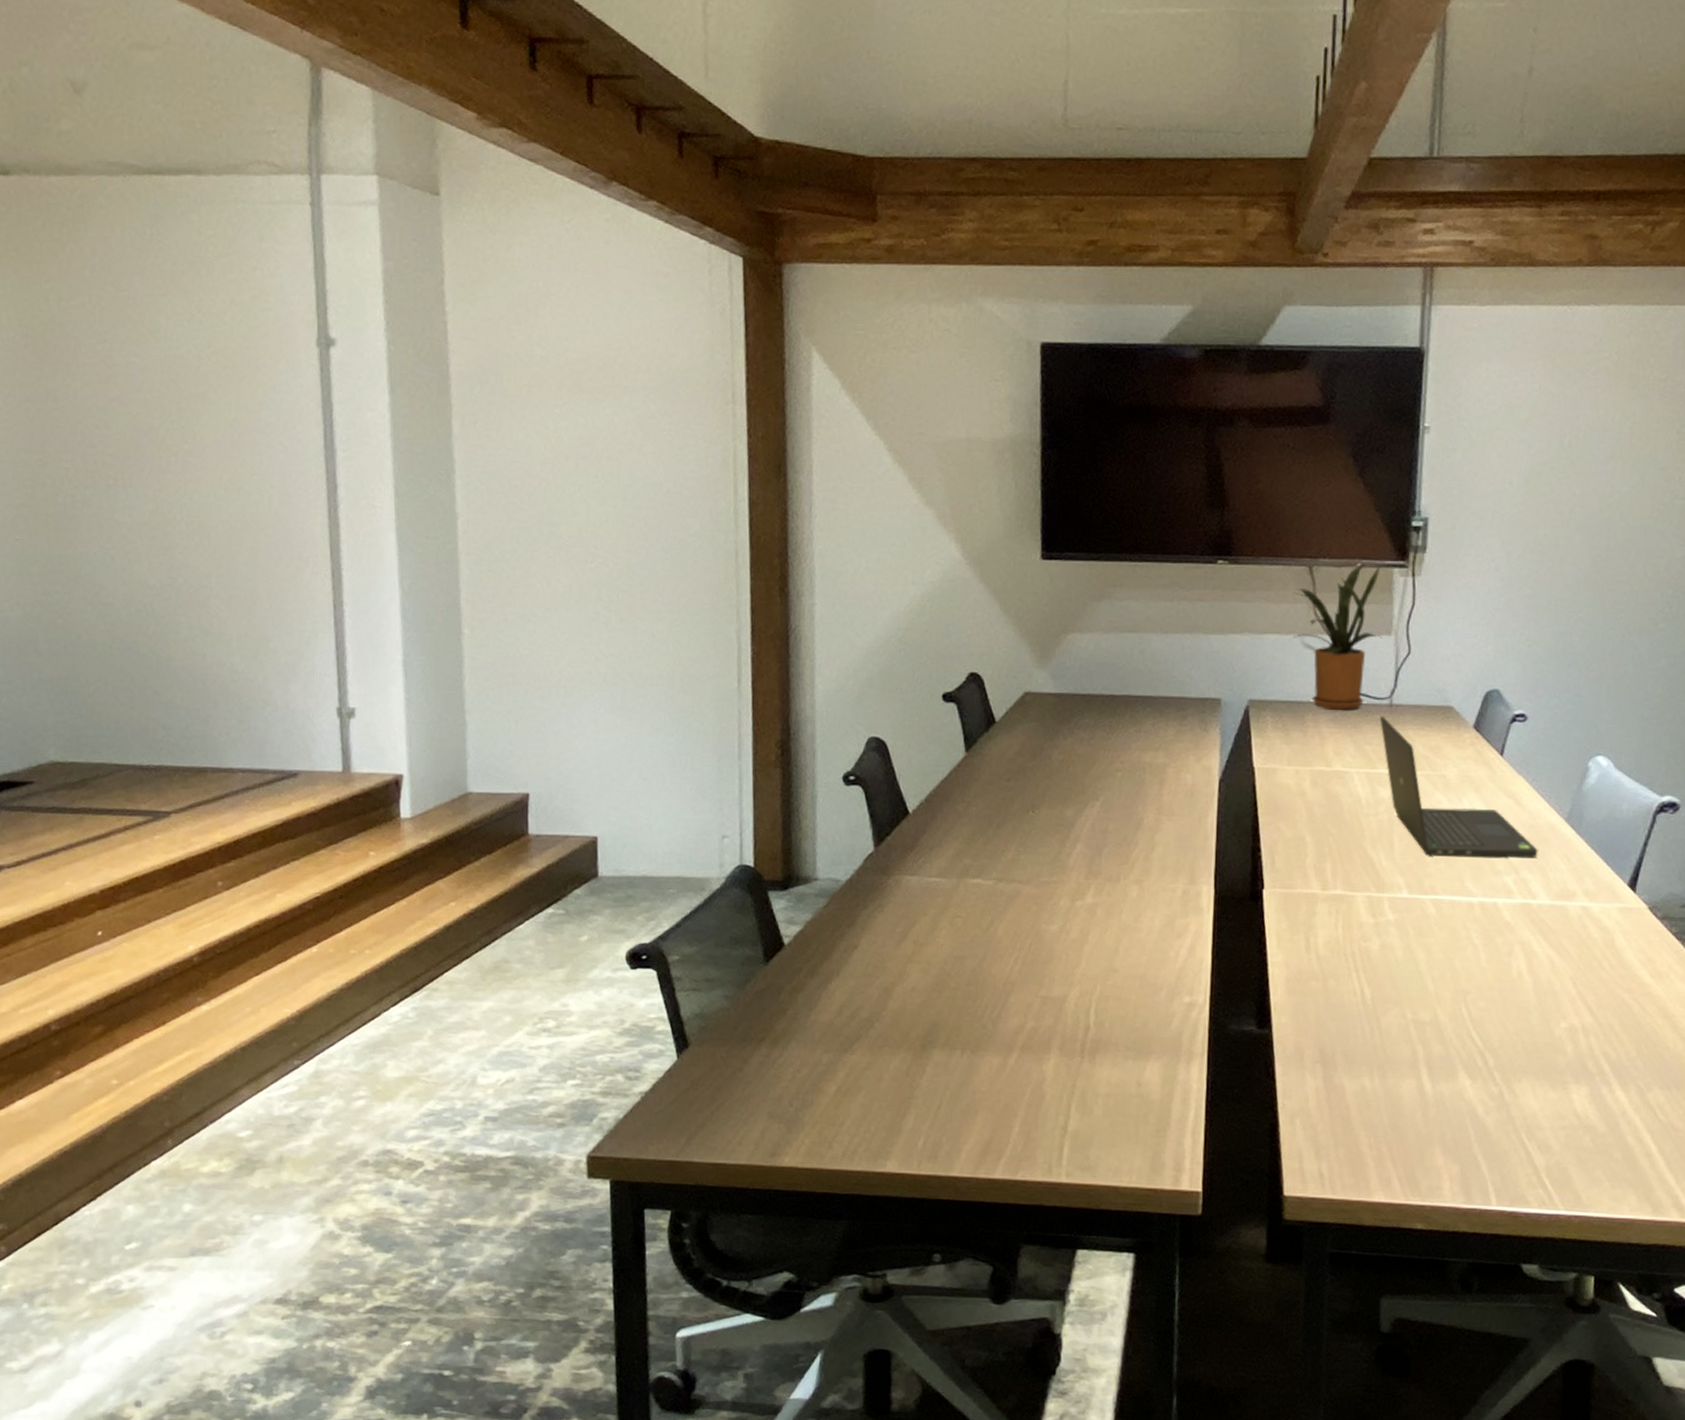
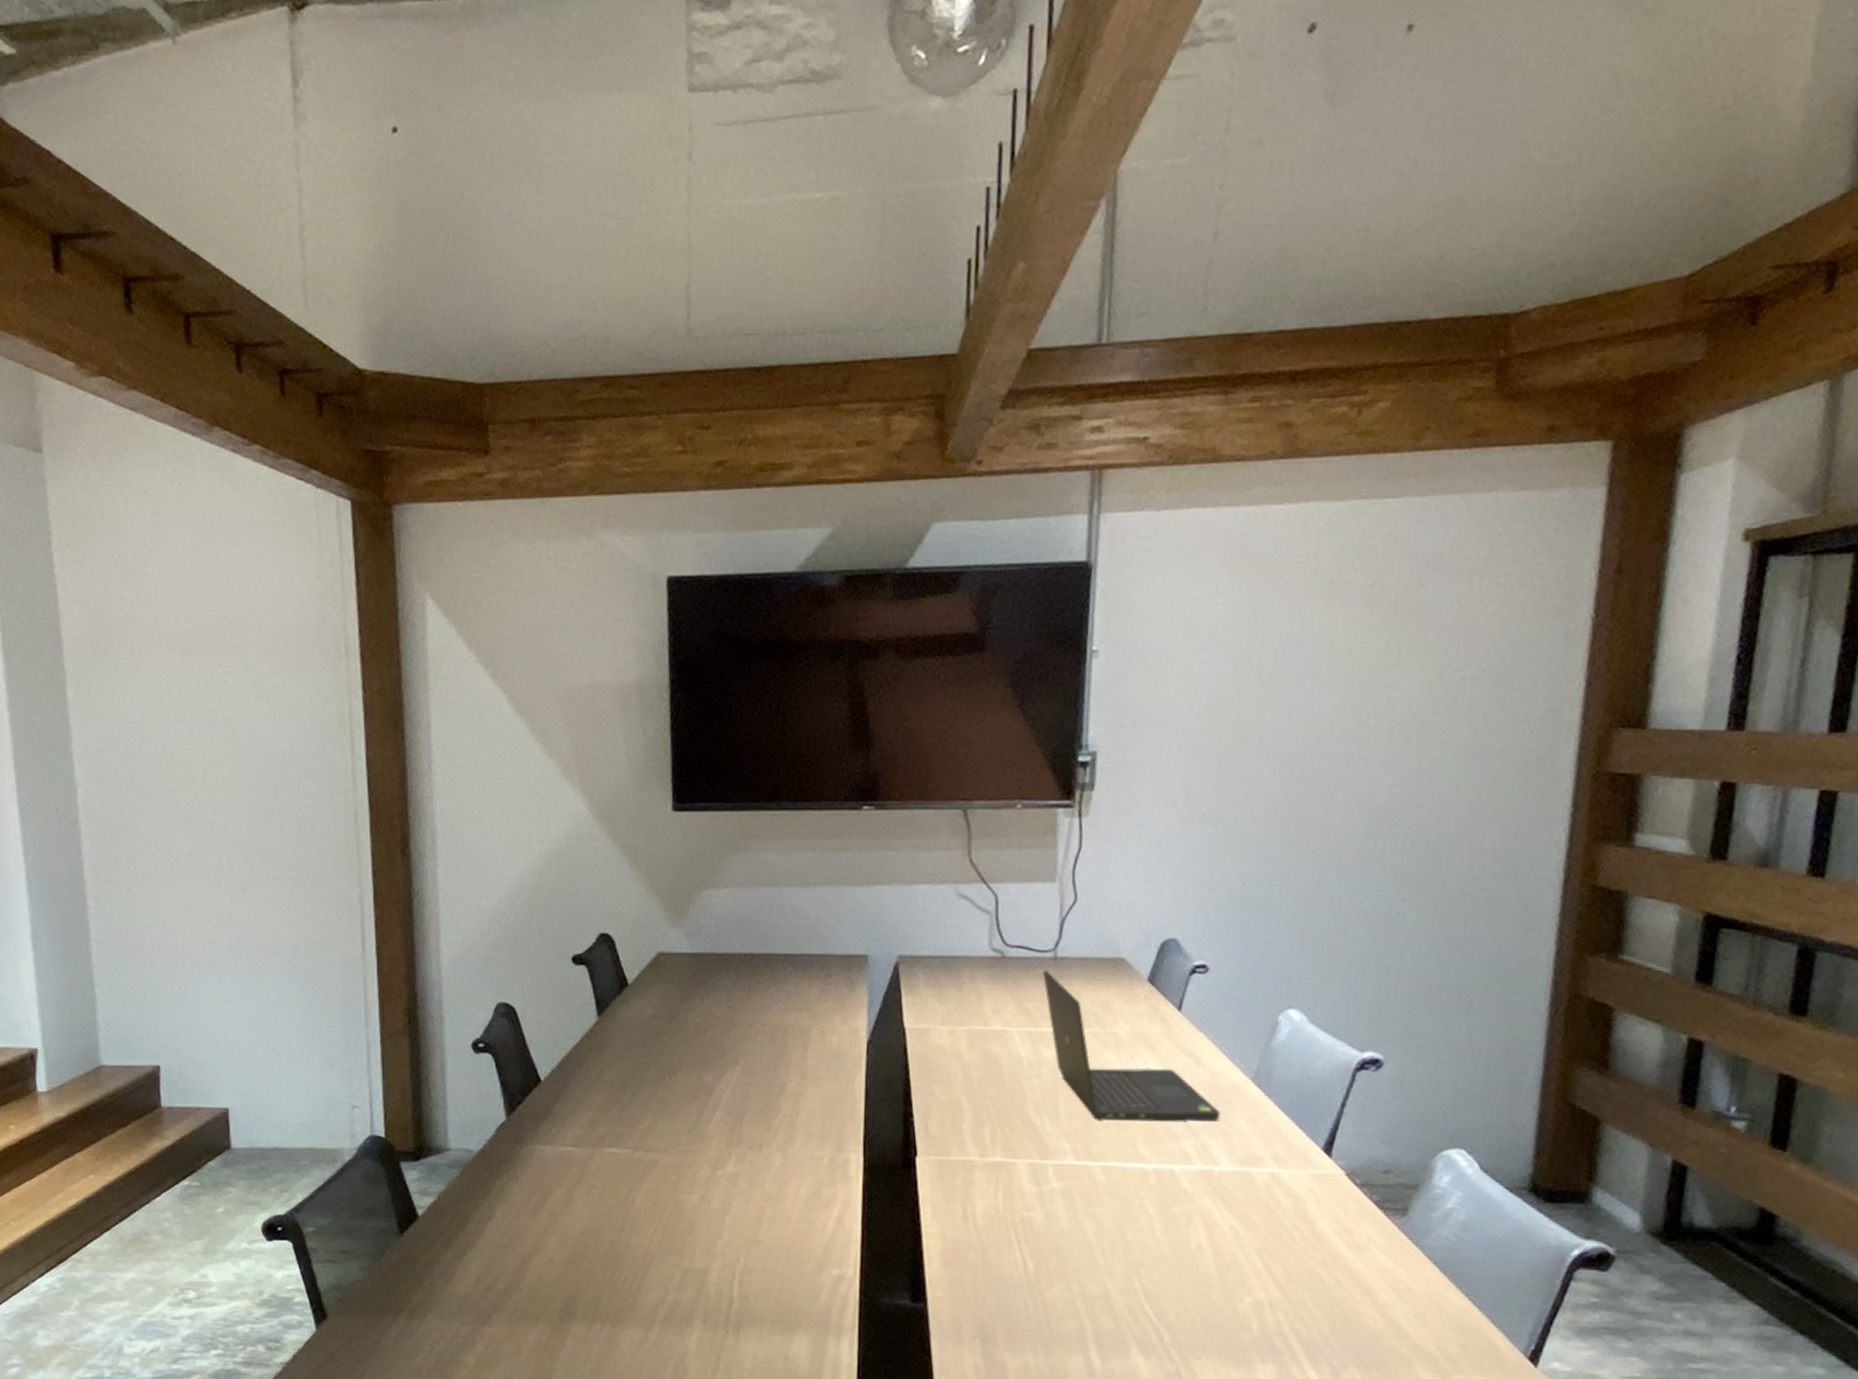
house plant: present [1293,563,1383,710] -> none [946,804,1046,965]

